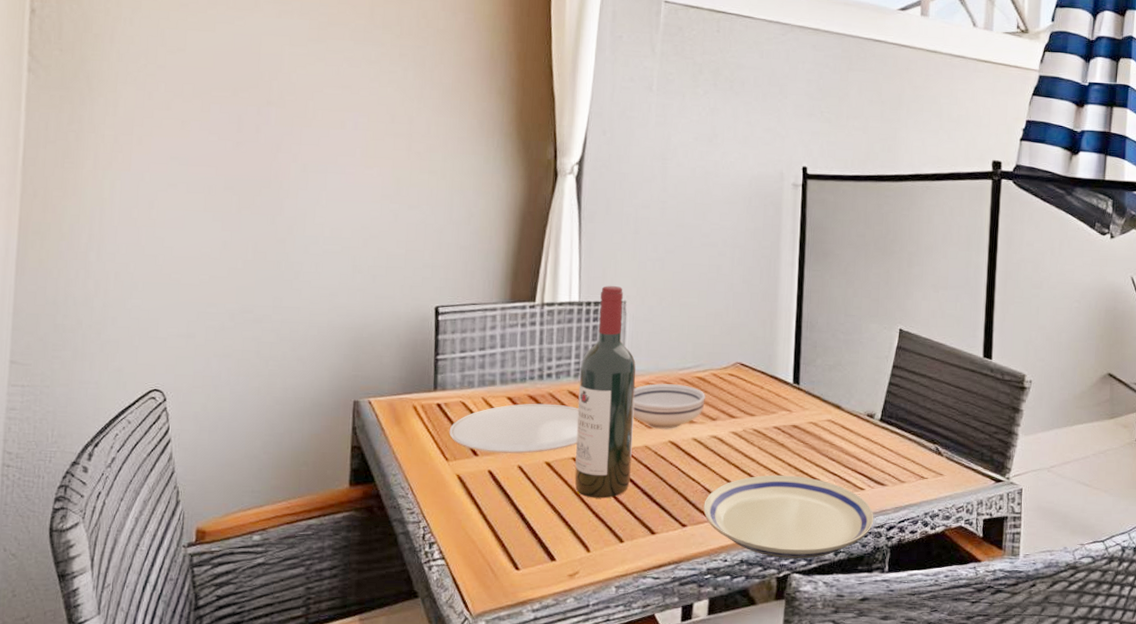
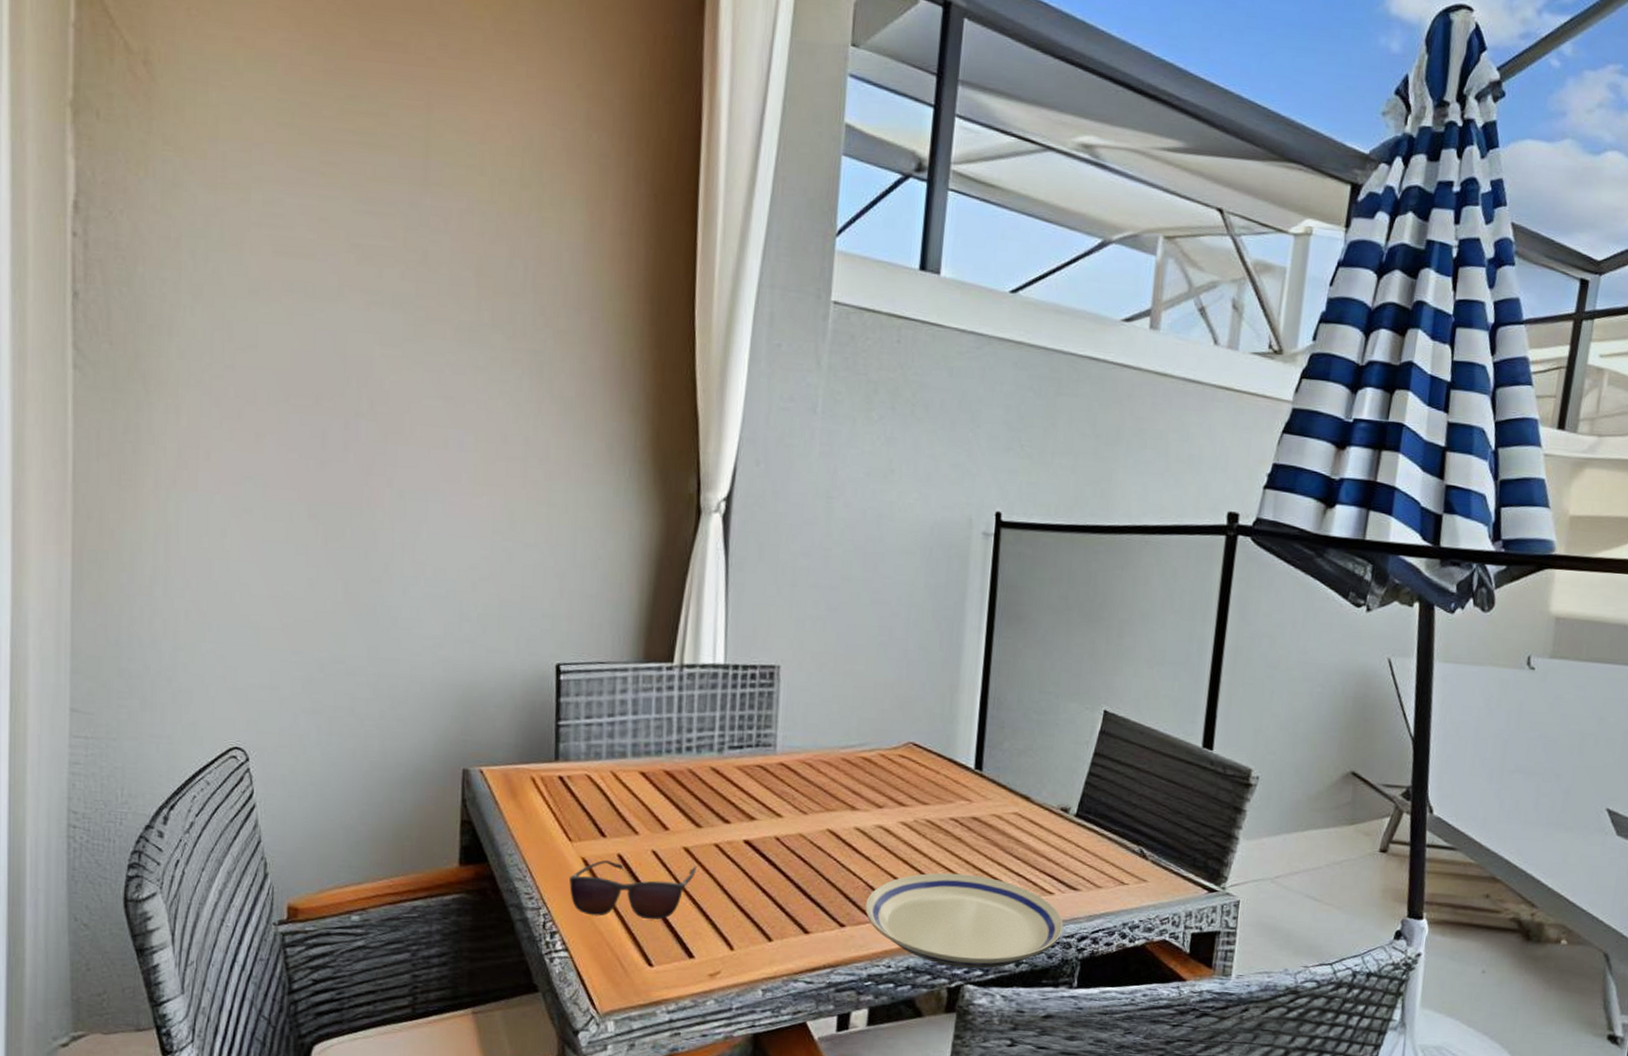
sunglasses: none [446,475,557,528] -> present [569,859,696,920]
plate: present [449,403,579,454] -> none [572,780,723,837]
wine bottle: present [574,286,636,499] -> none [717,647,791,892]
bowl: present [633,384,706,429] -> none [785,763,872,816]

